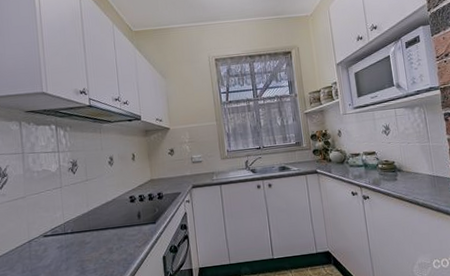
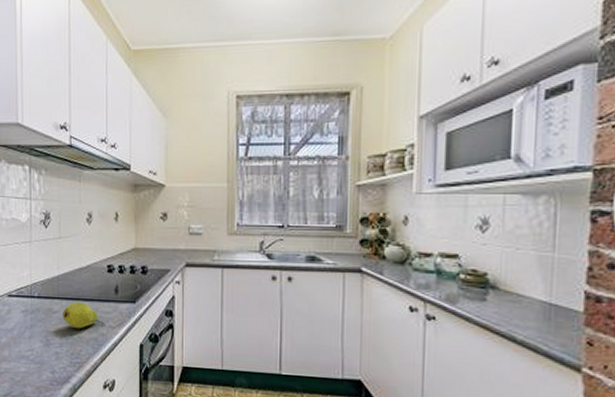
fruit: none [94,230,132,254] -> present [63,301,105,329]

